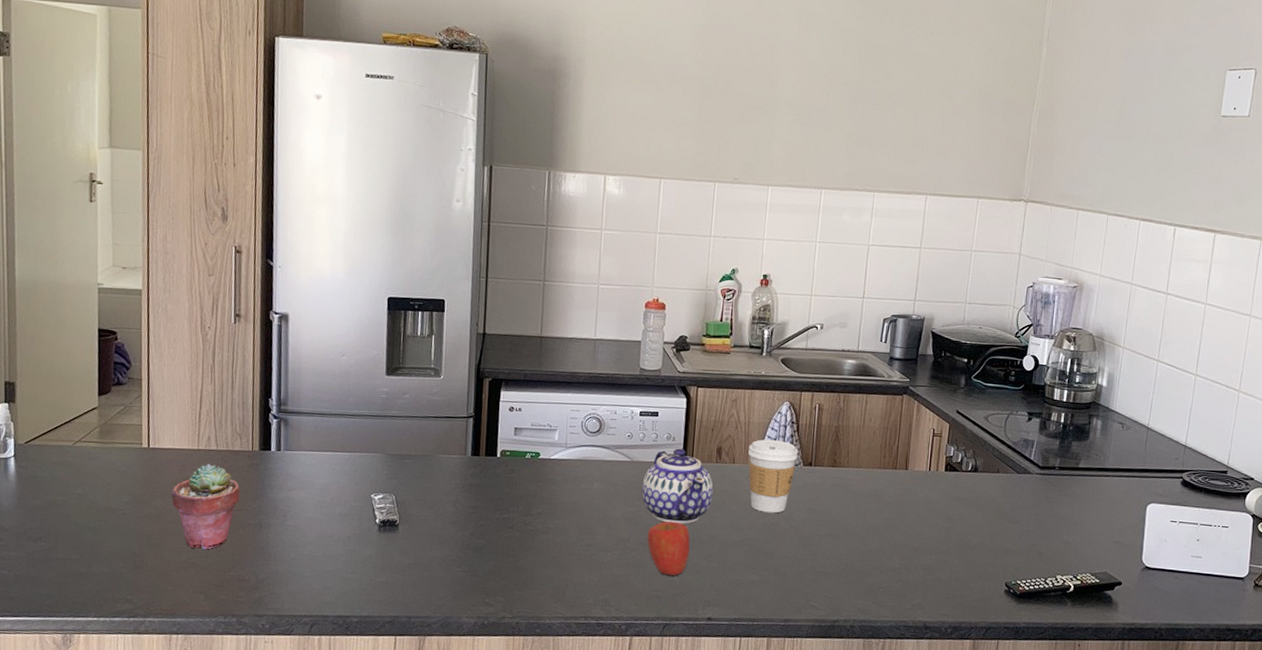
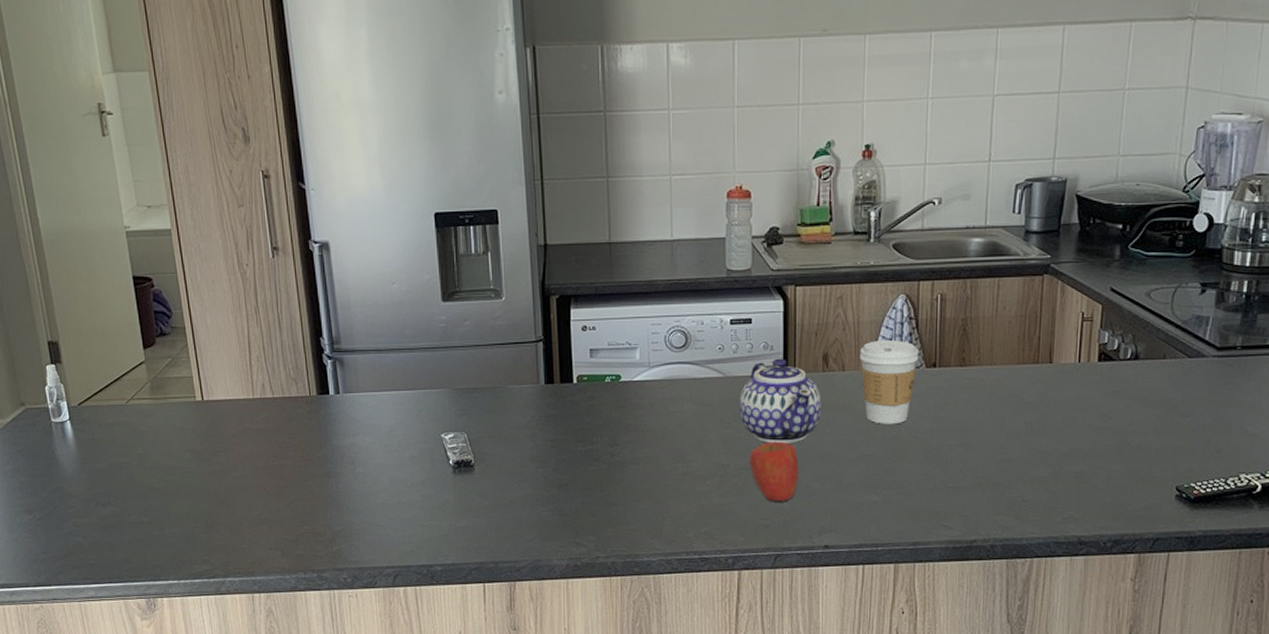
potted succulent: present [172,464,241,550] -> none [233,413,304,504]

